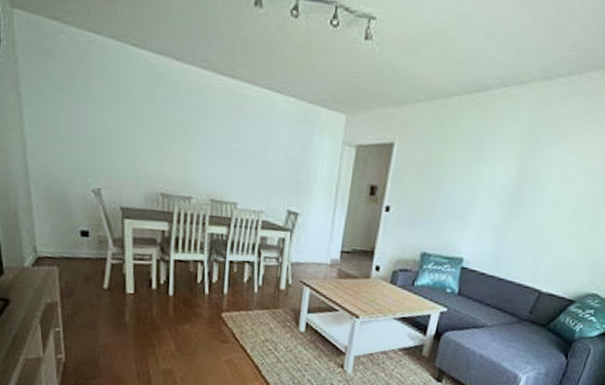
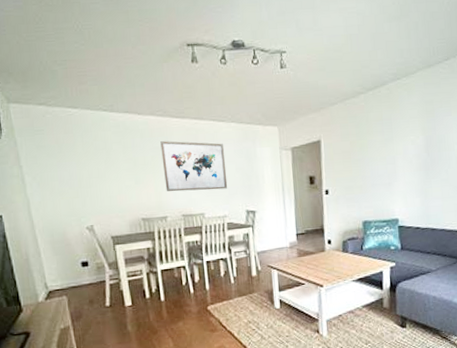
wall art: none [195,101,276,179] -> present [160,141,228,192]

